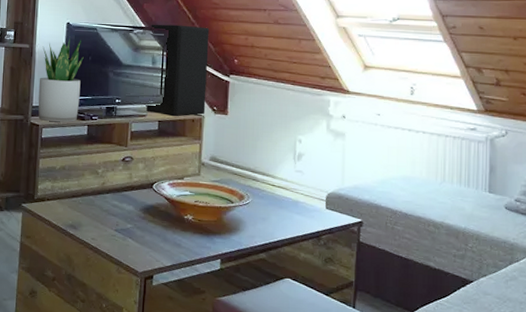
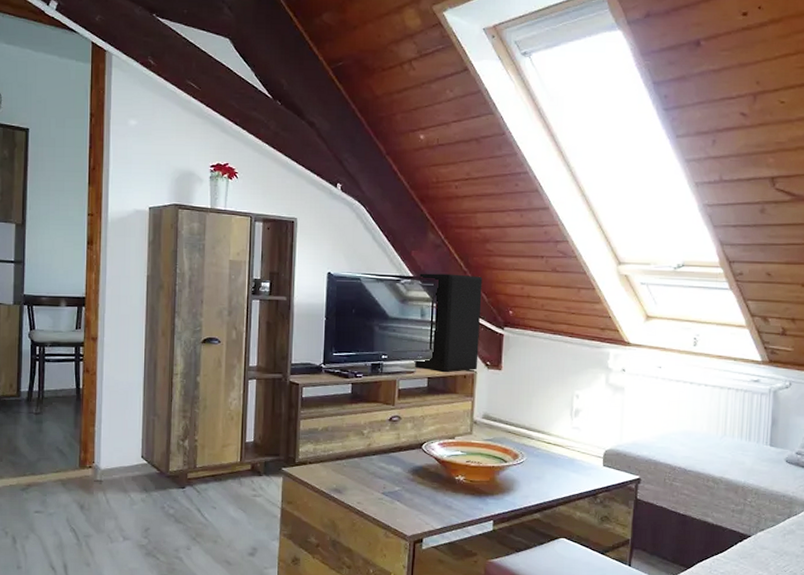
planter: present [38,38,84,123] -> none [297,290,347,381]

